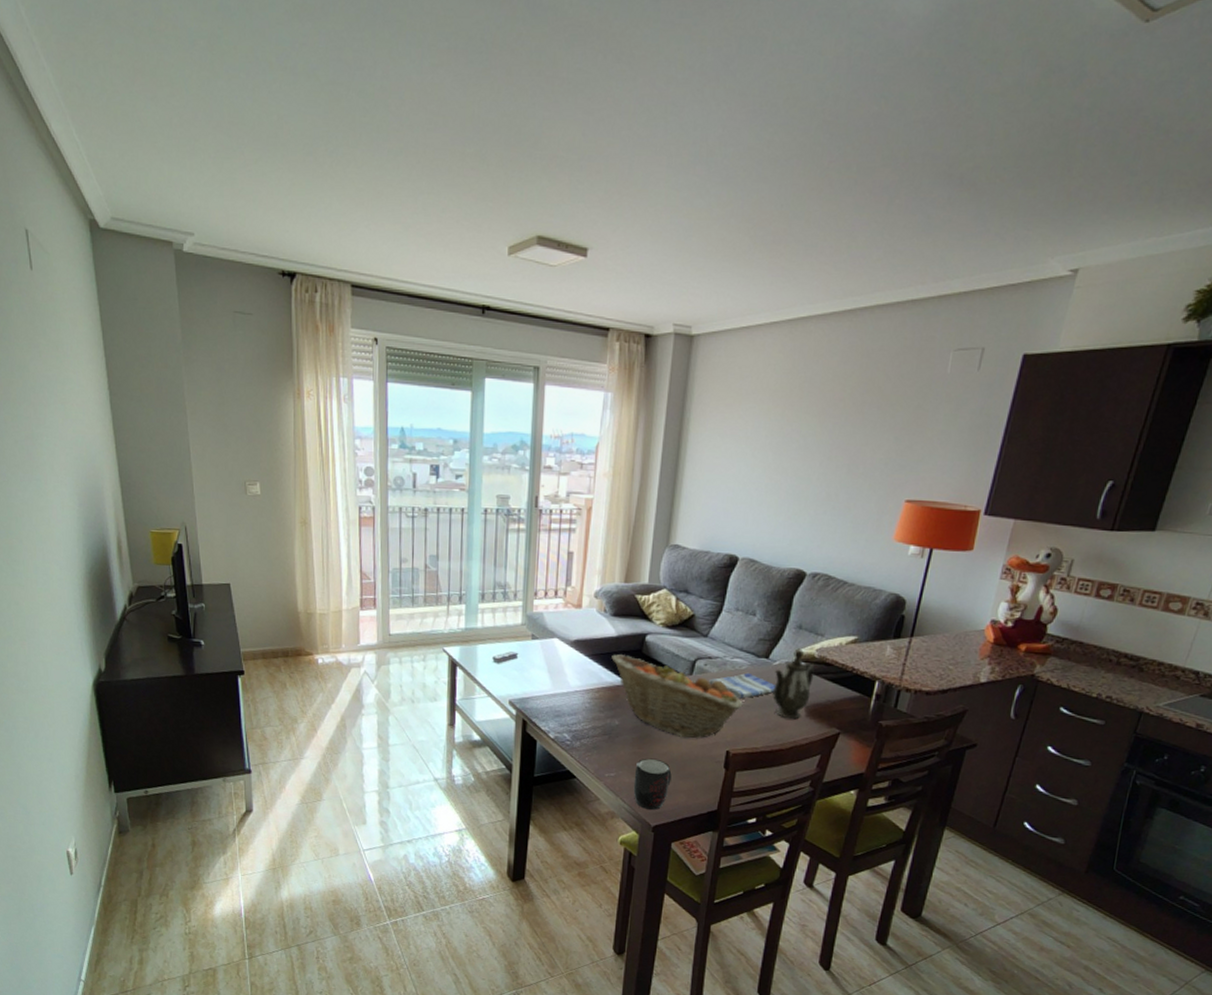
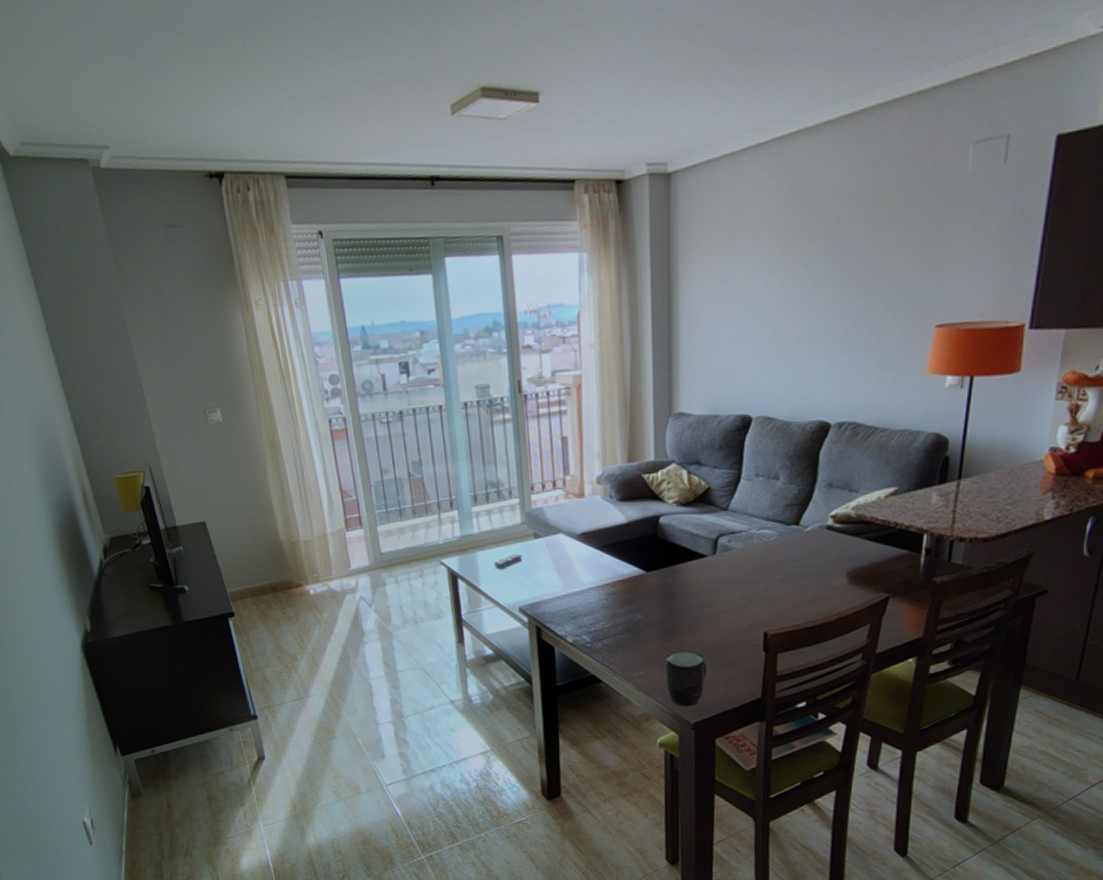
fruit basket: present [611,654,743,738] -> none [624,542,776,625]
dish towel: present [709,672,775,699] -> none [736,543,810,574]
teapot: present [773,648,815,720] -> none [808,509,853,589]

